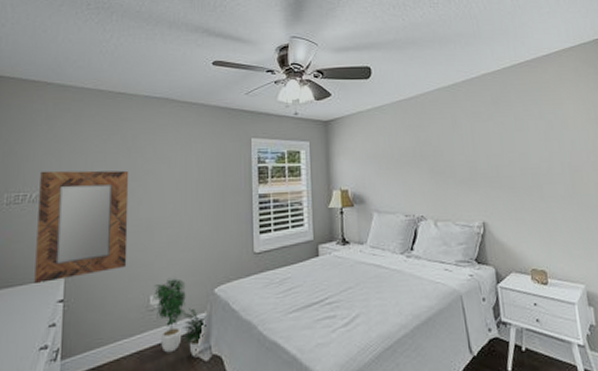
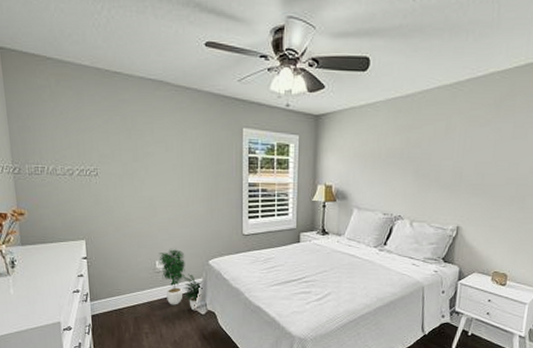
home mirror: present [34,170,129,283] -> none [53,146,135,242]

